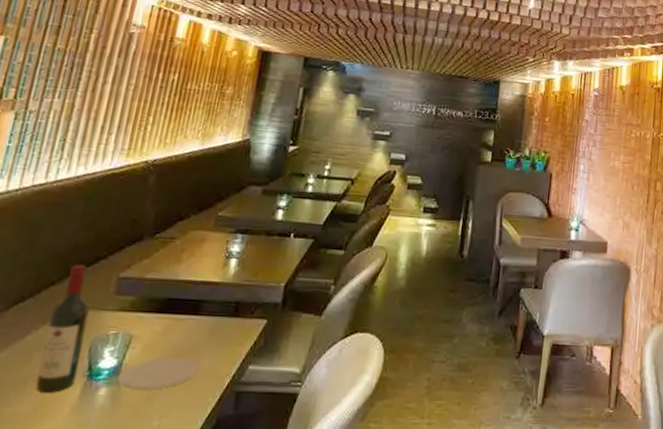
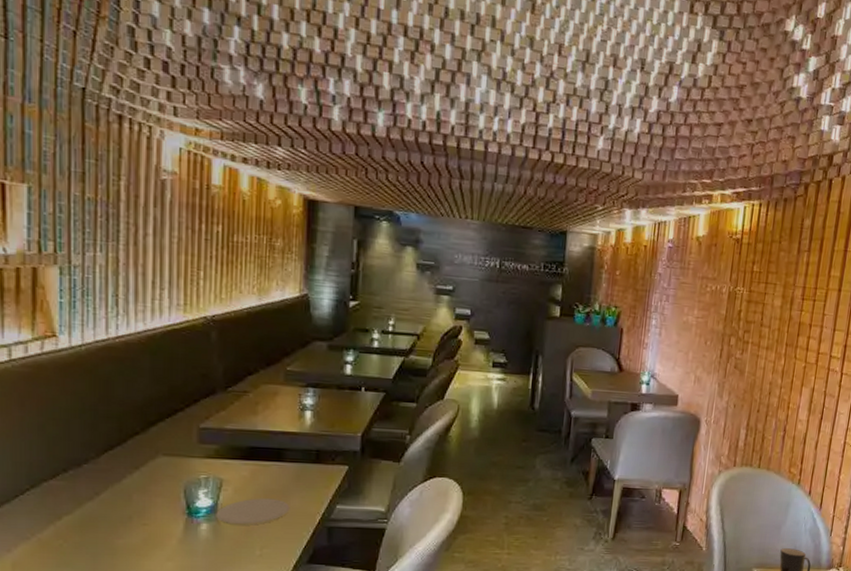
wine bottle: present [35,264,90,393] -> none [139,415,178,527]

